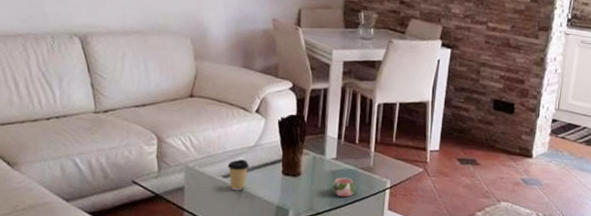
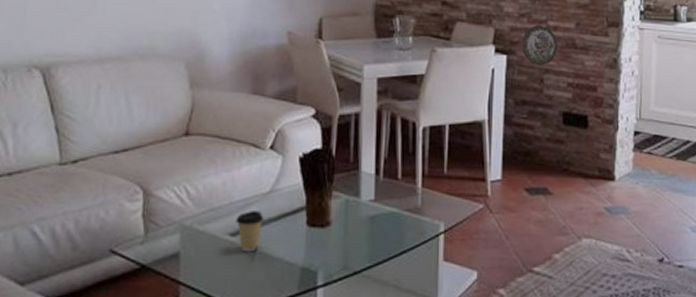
mug: present [331,177,356,197] -> none [370,223,401,248]
decorative plate: none [464,25,495,60] -> present [522,24,558,66]

